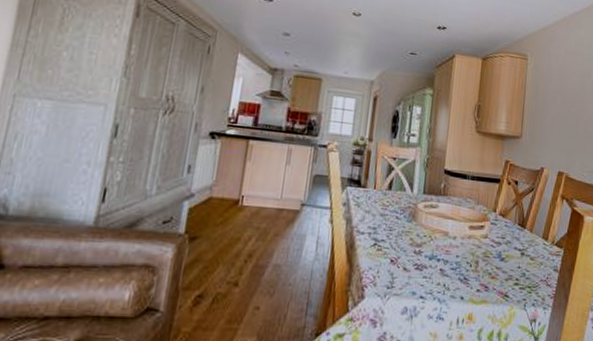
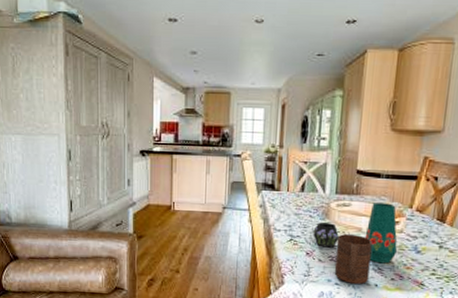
vase: none [398,204,483,273] -> present [313,202,398,264]
cup: none [419,238,459,297] -> present [334,234,373,284]

